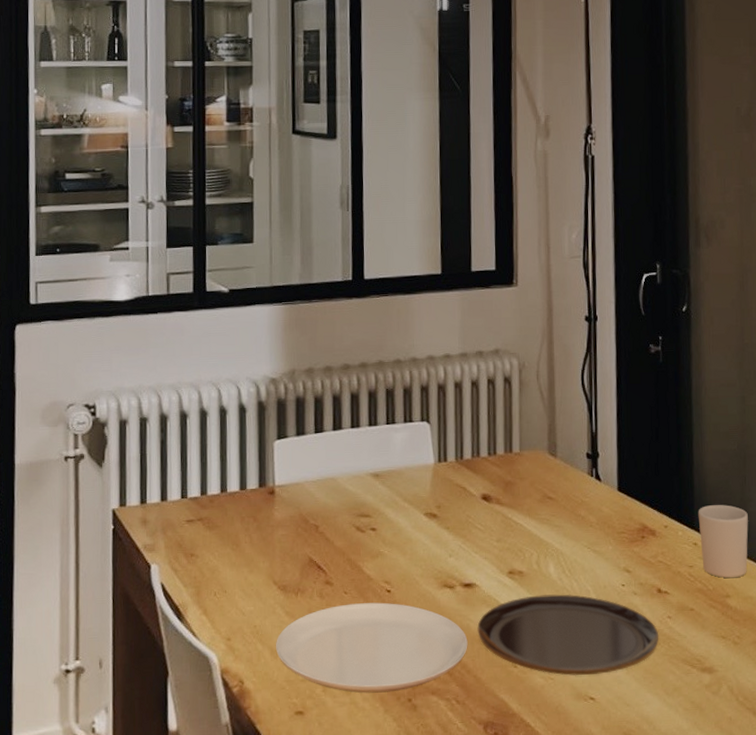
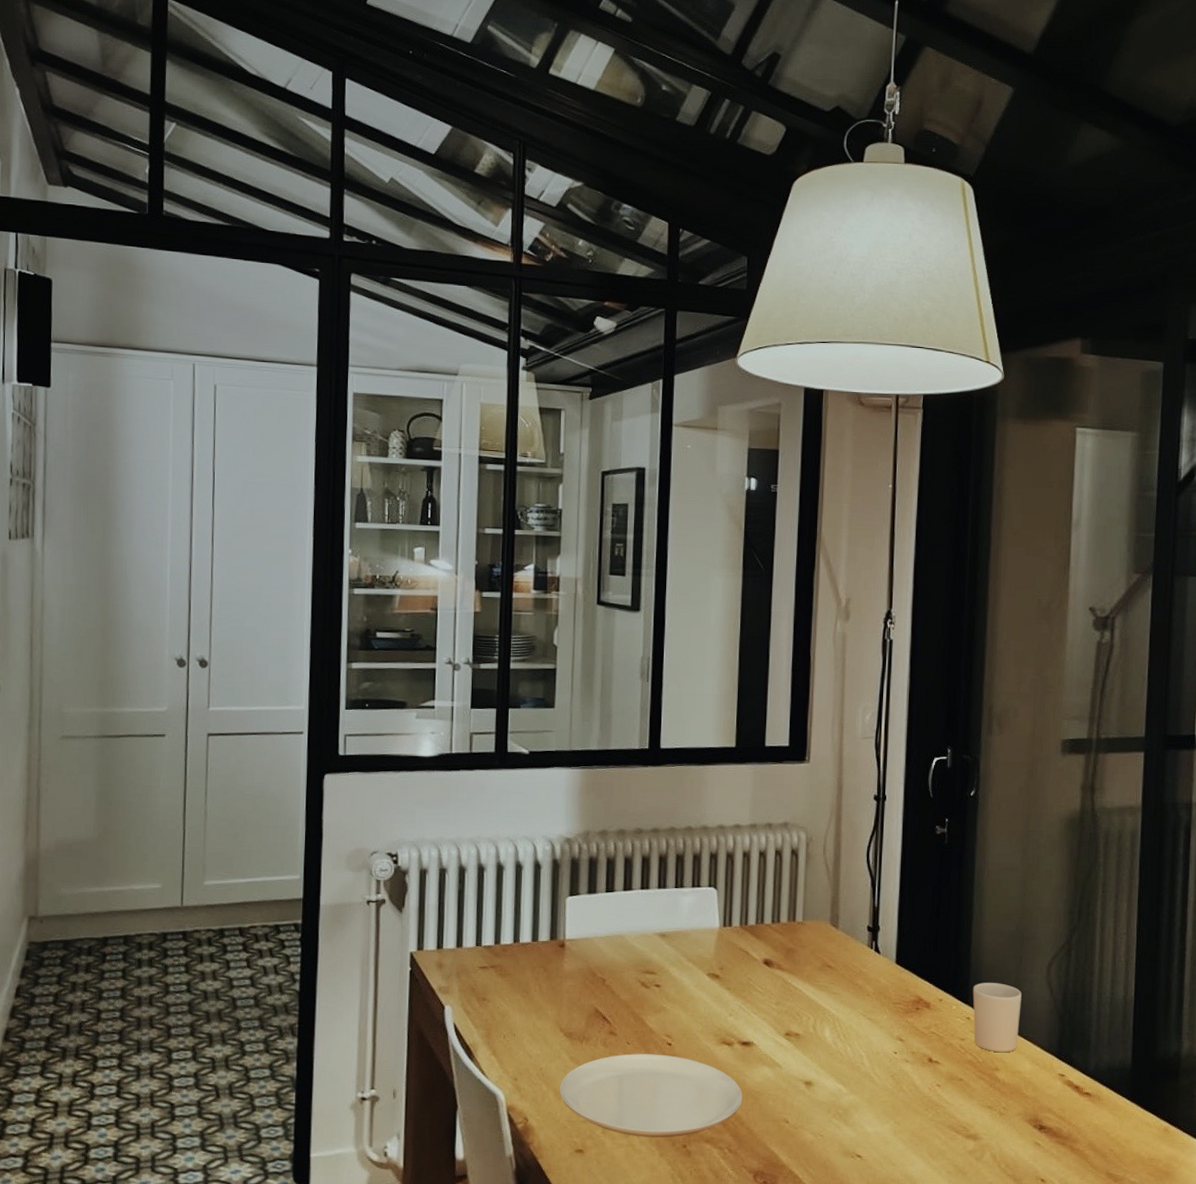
plate: present [477,594,659,675] -> none [752,1057,928,1134]

